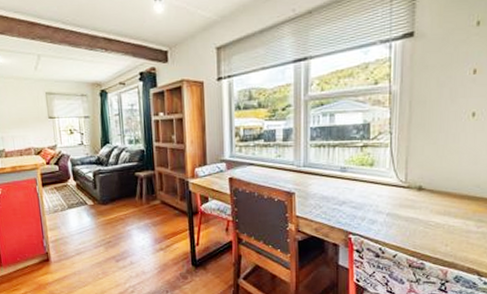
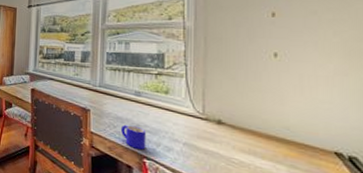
mug: none [326,203,352,226] -> present [120,124,147,150]

